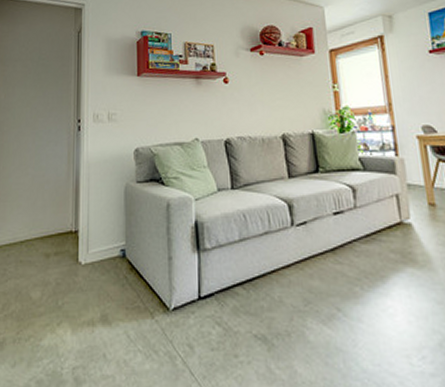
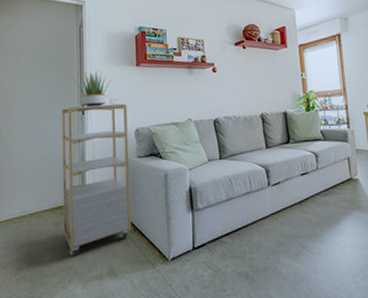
shelving unit: none [54,118,127,295] -> present [62,103,131,256]
potted plant: none [68,81,111,122] -> present [71,71,112,107]

